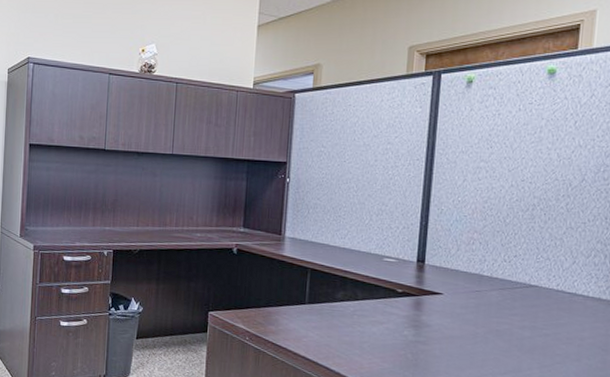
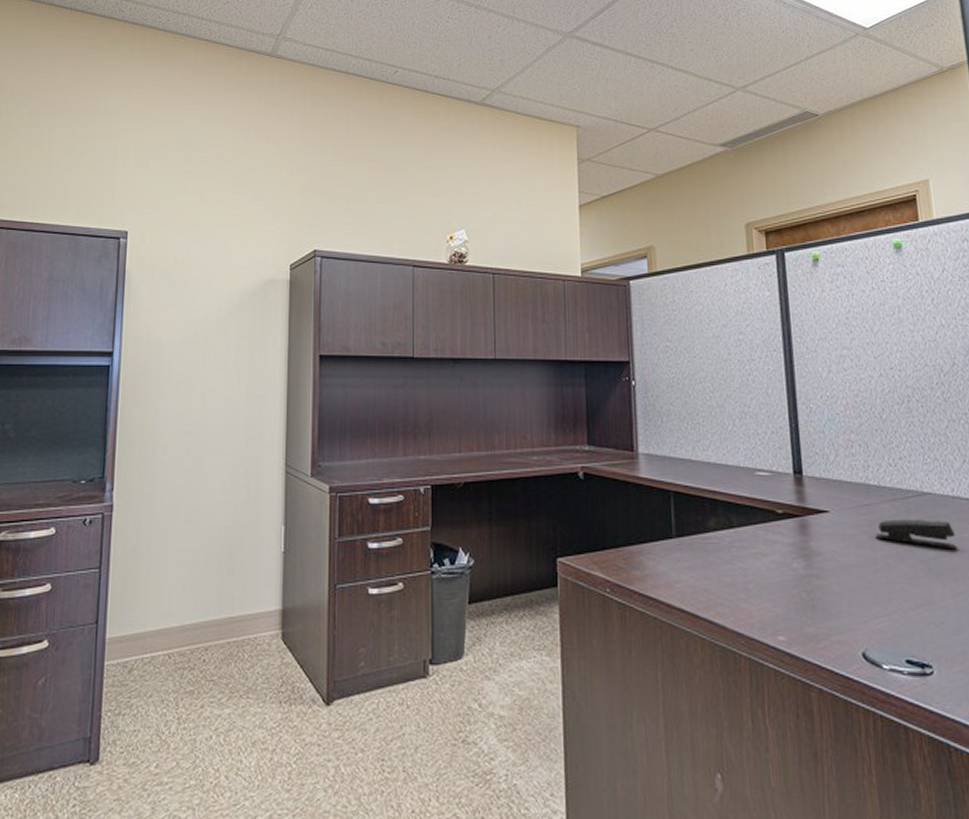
stapler: none [479,304,553,332] -> present [874,519,958,549]

